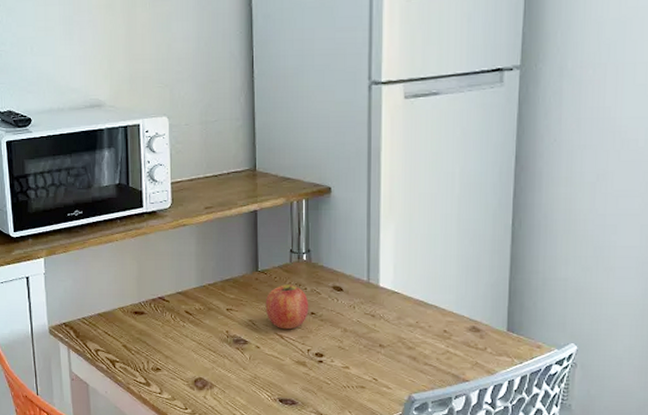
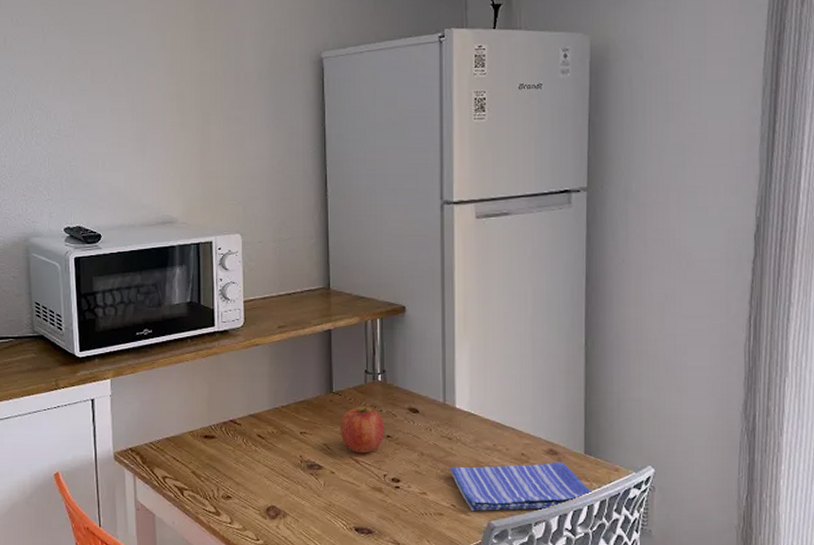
dish towel: none [371,338,514,385] -> present [449,461,593,512]

